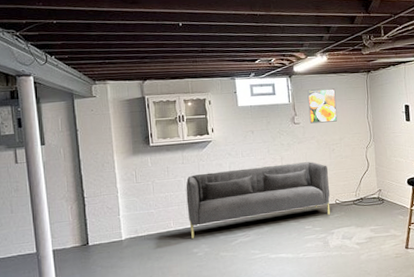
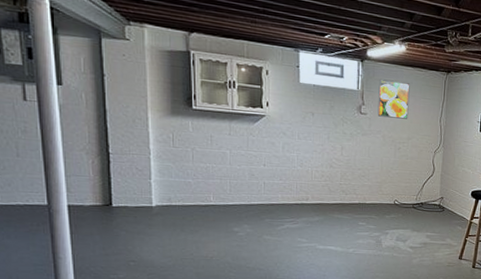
sofa: present [186,162,331,239] -> none [230,149,390,217]

